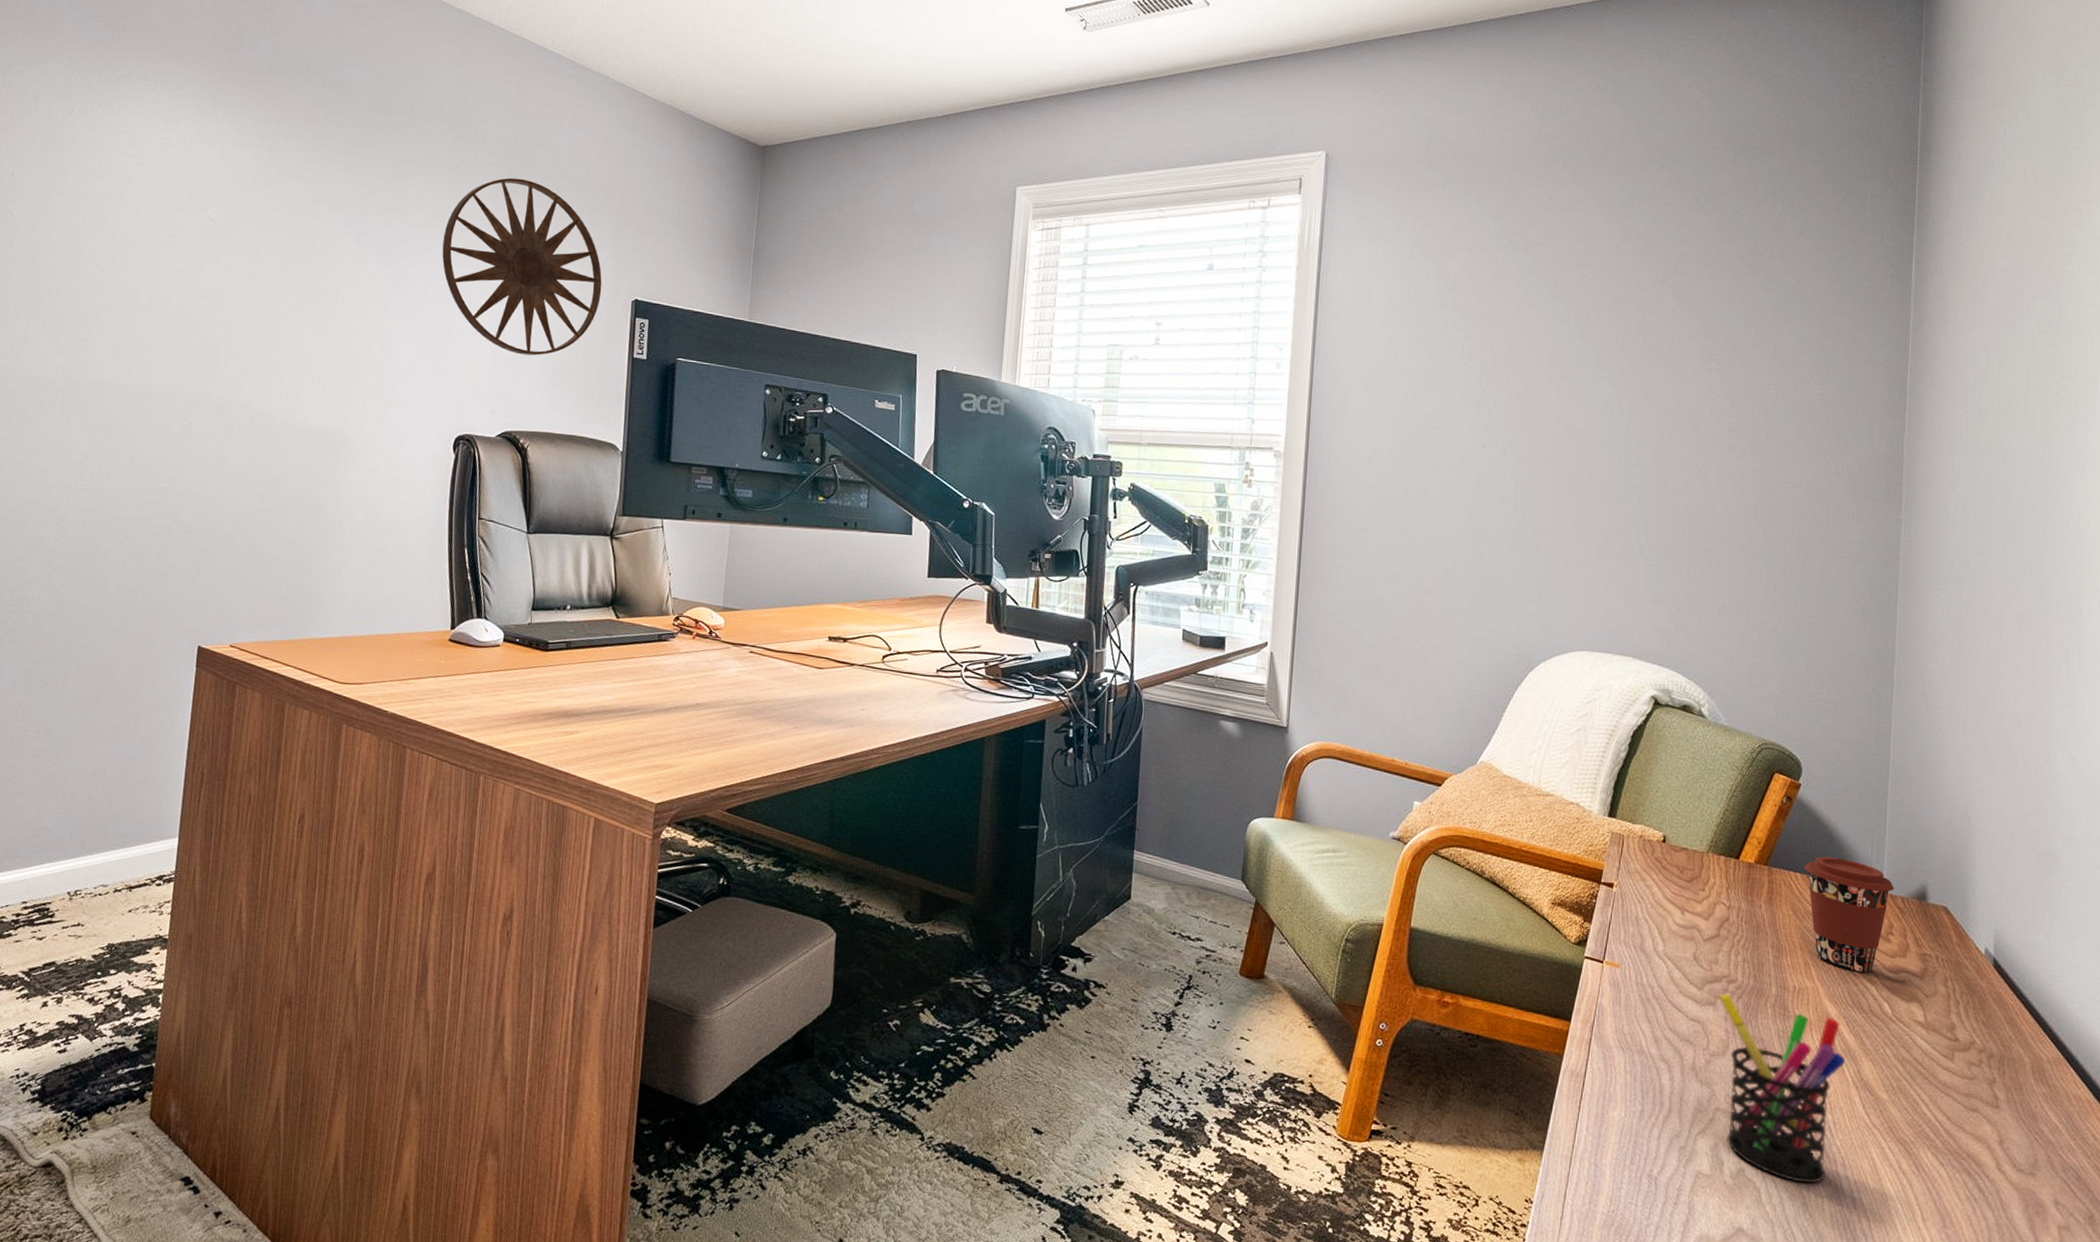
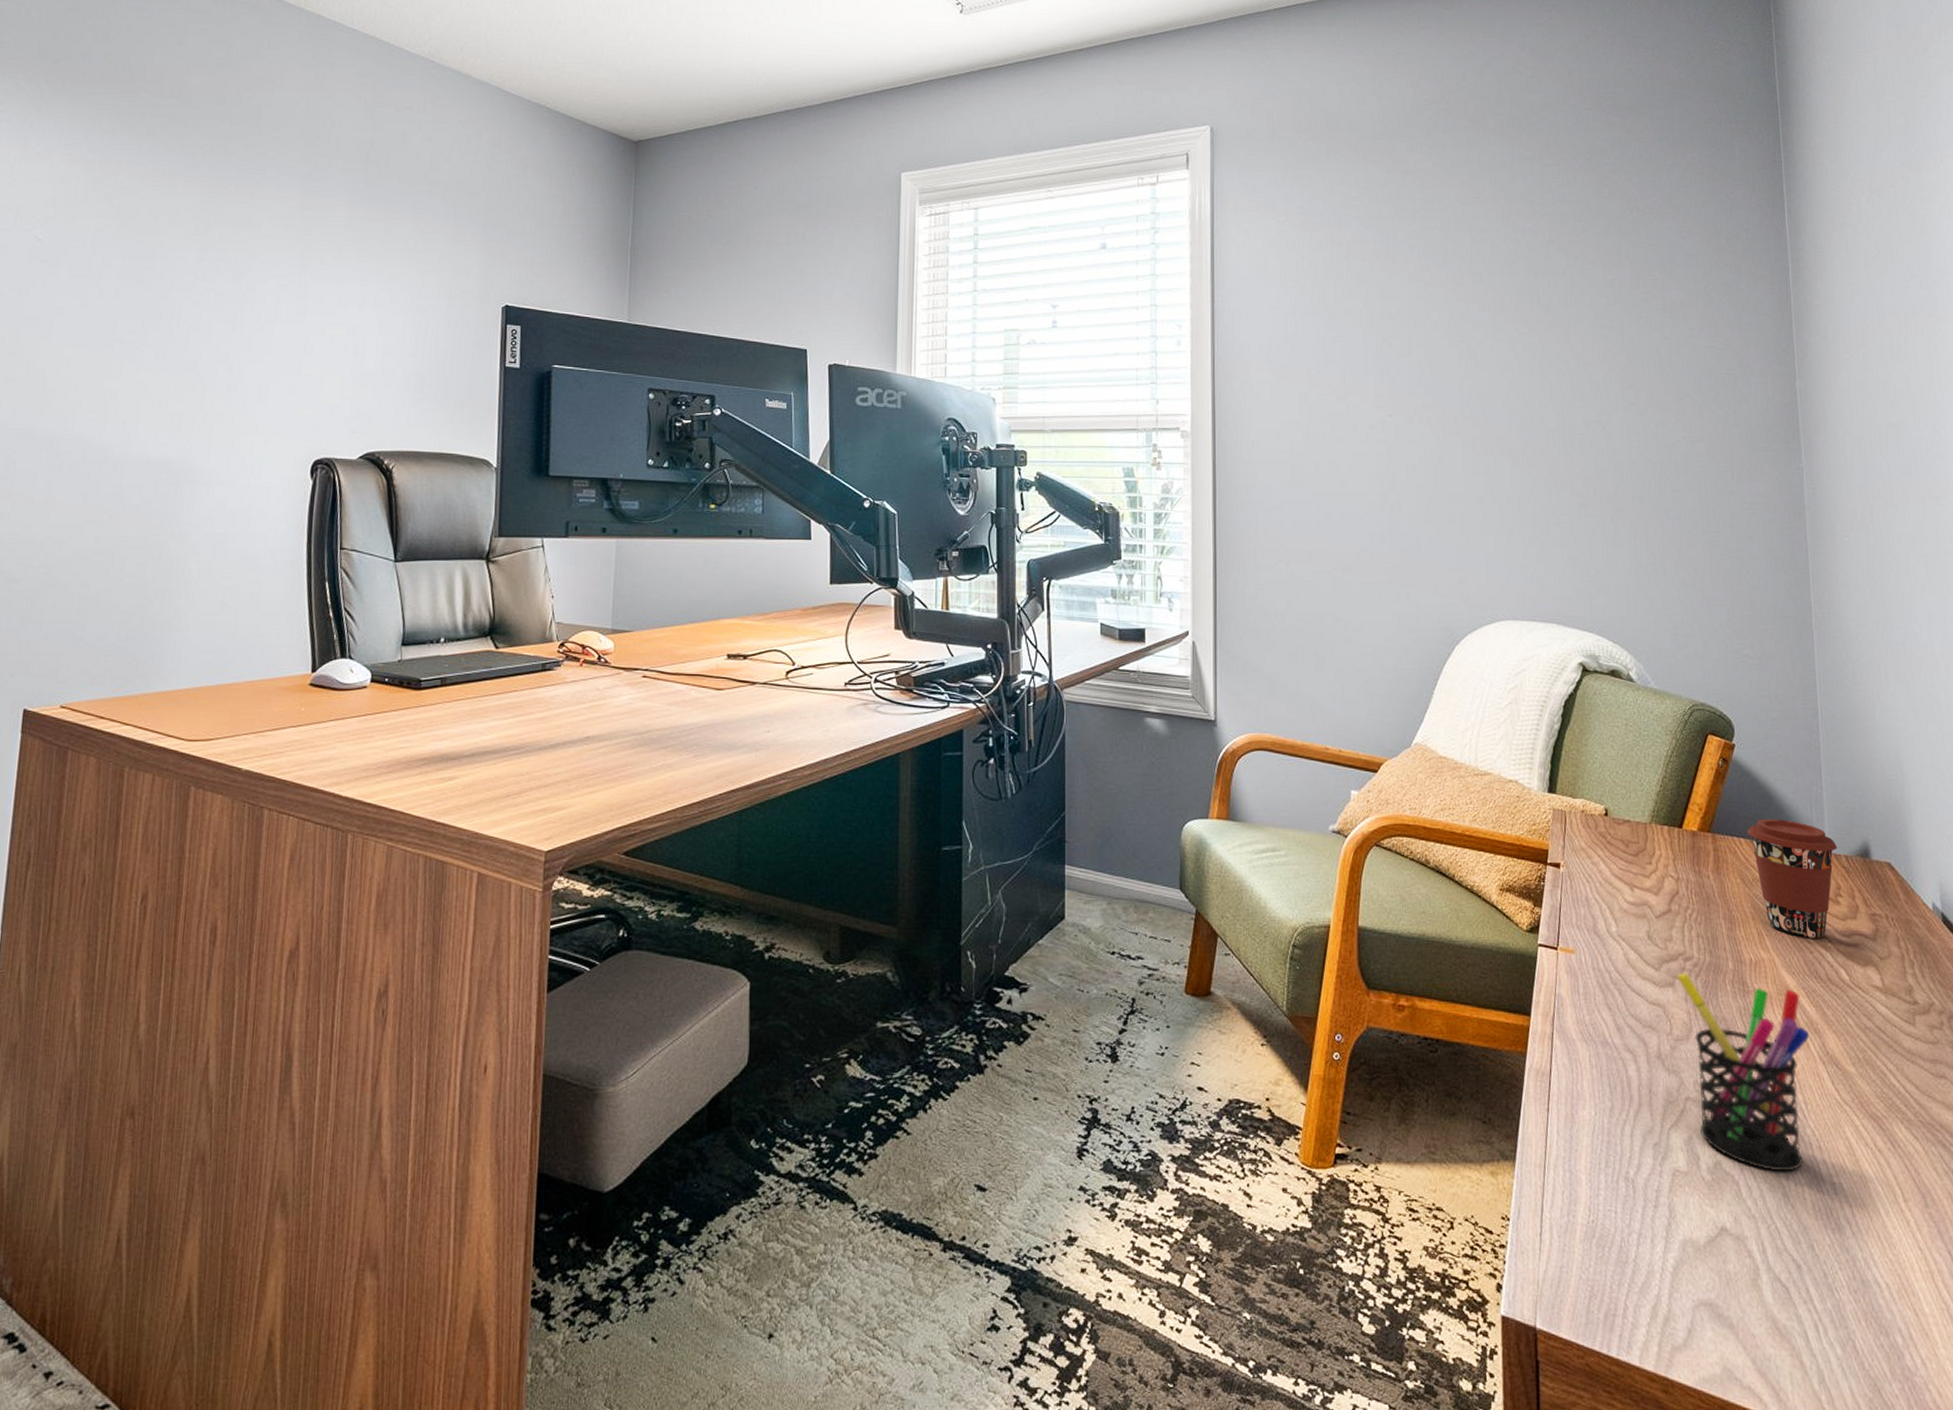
wall art: present [442,177,602,356] -> none [294,183,470,370]

